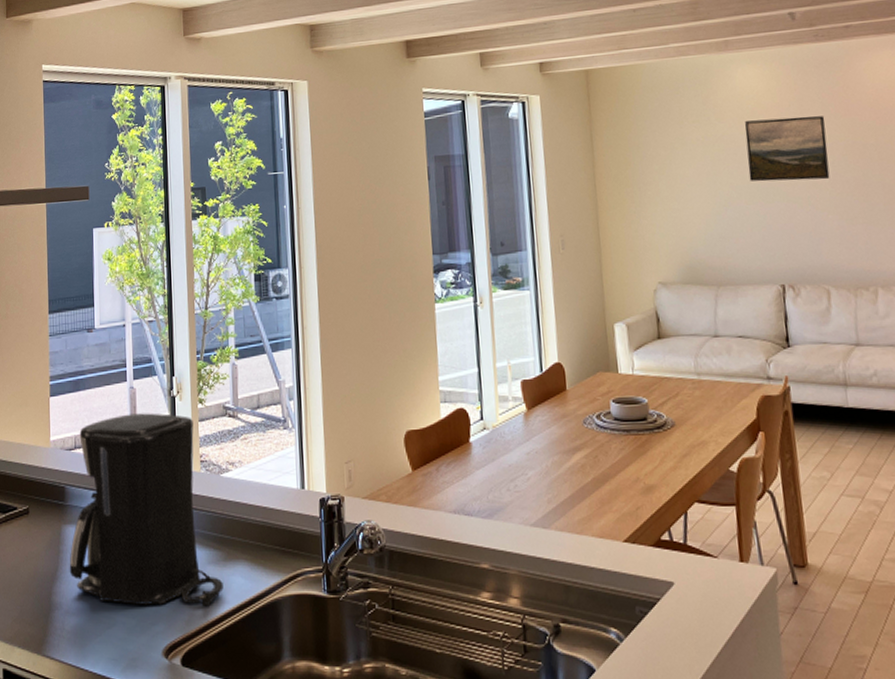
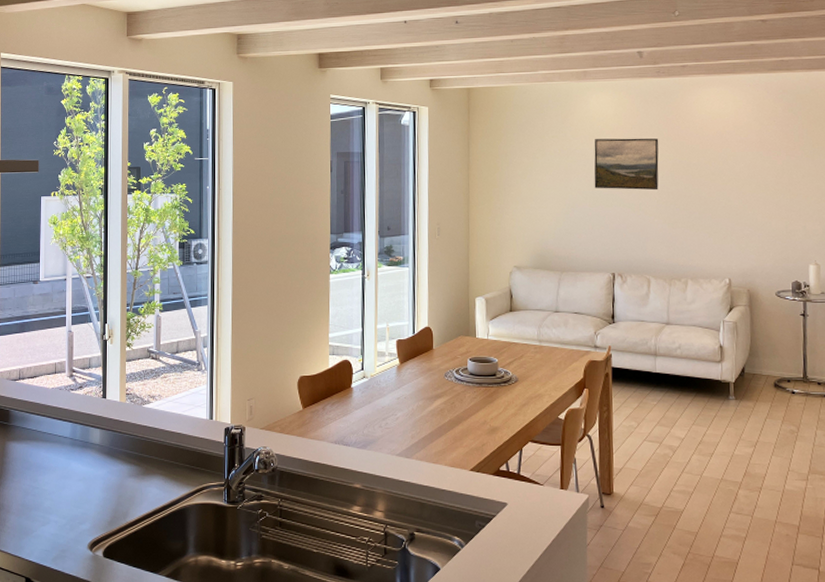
coffee maker: present [69,413,224,607] -> none [11,353,141,511]

